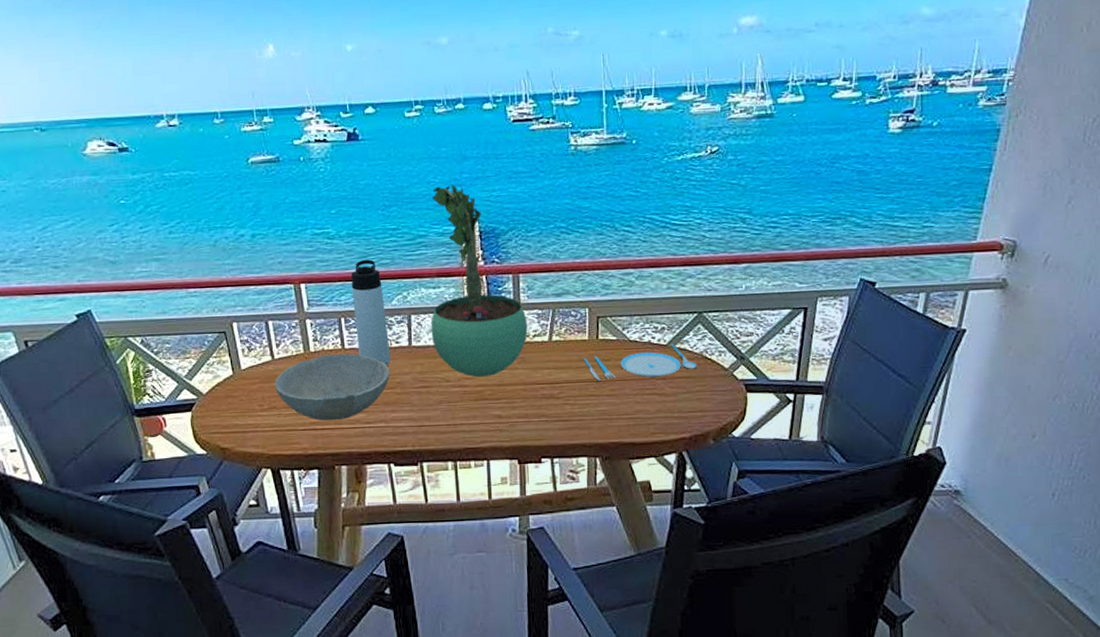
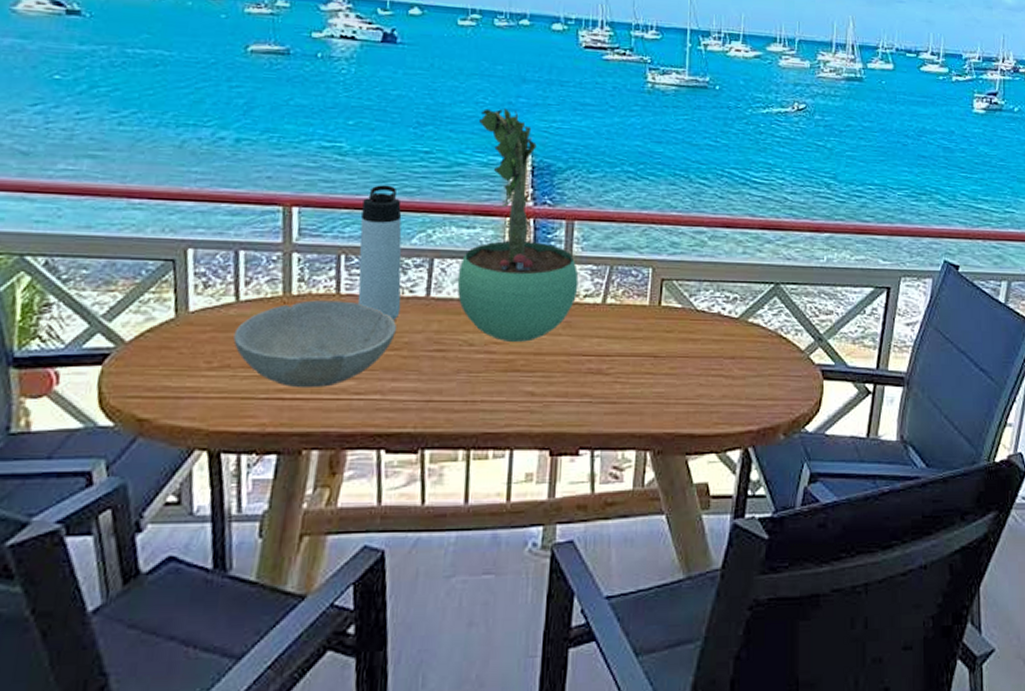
plate: present [584,344,697,381] -> none [642,317,770,356]

